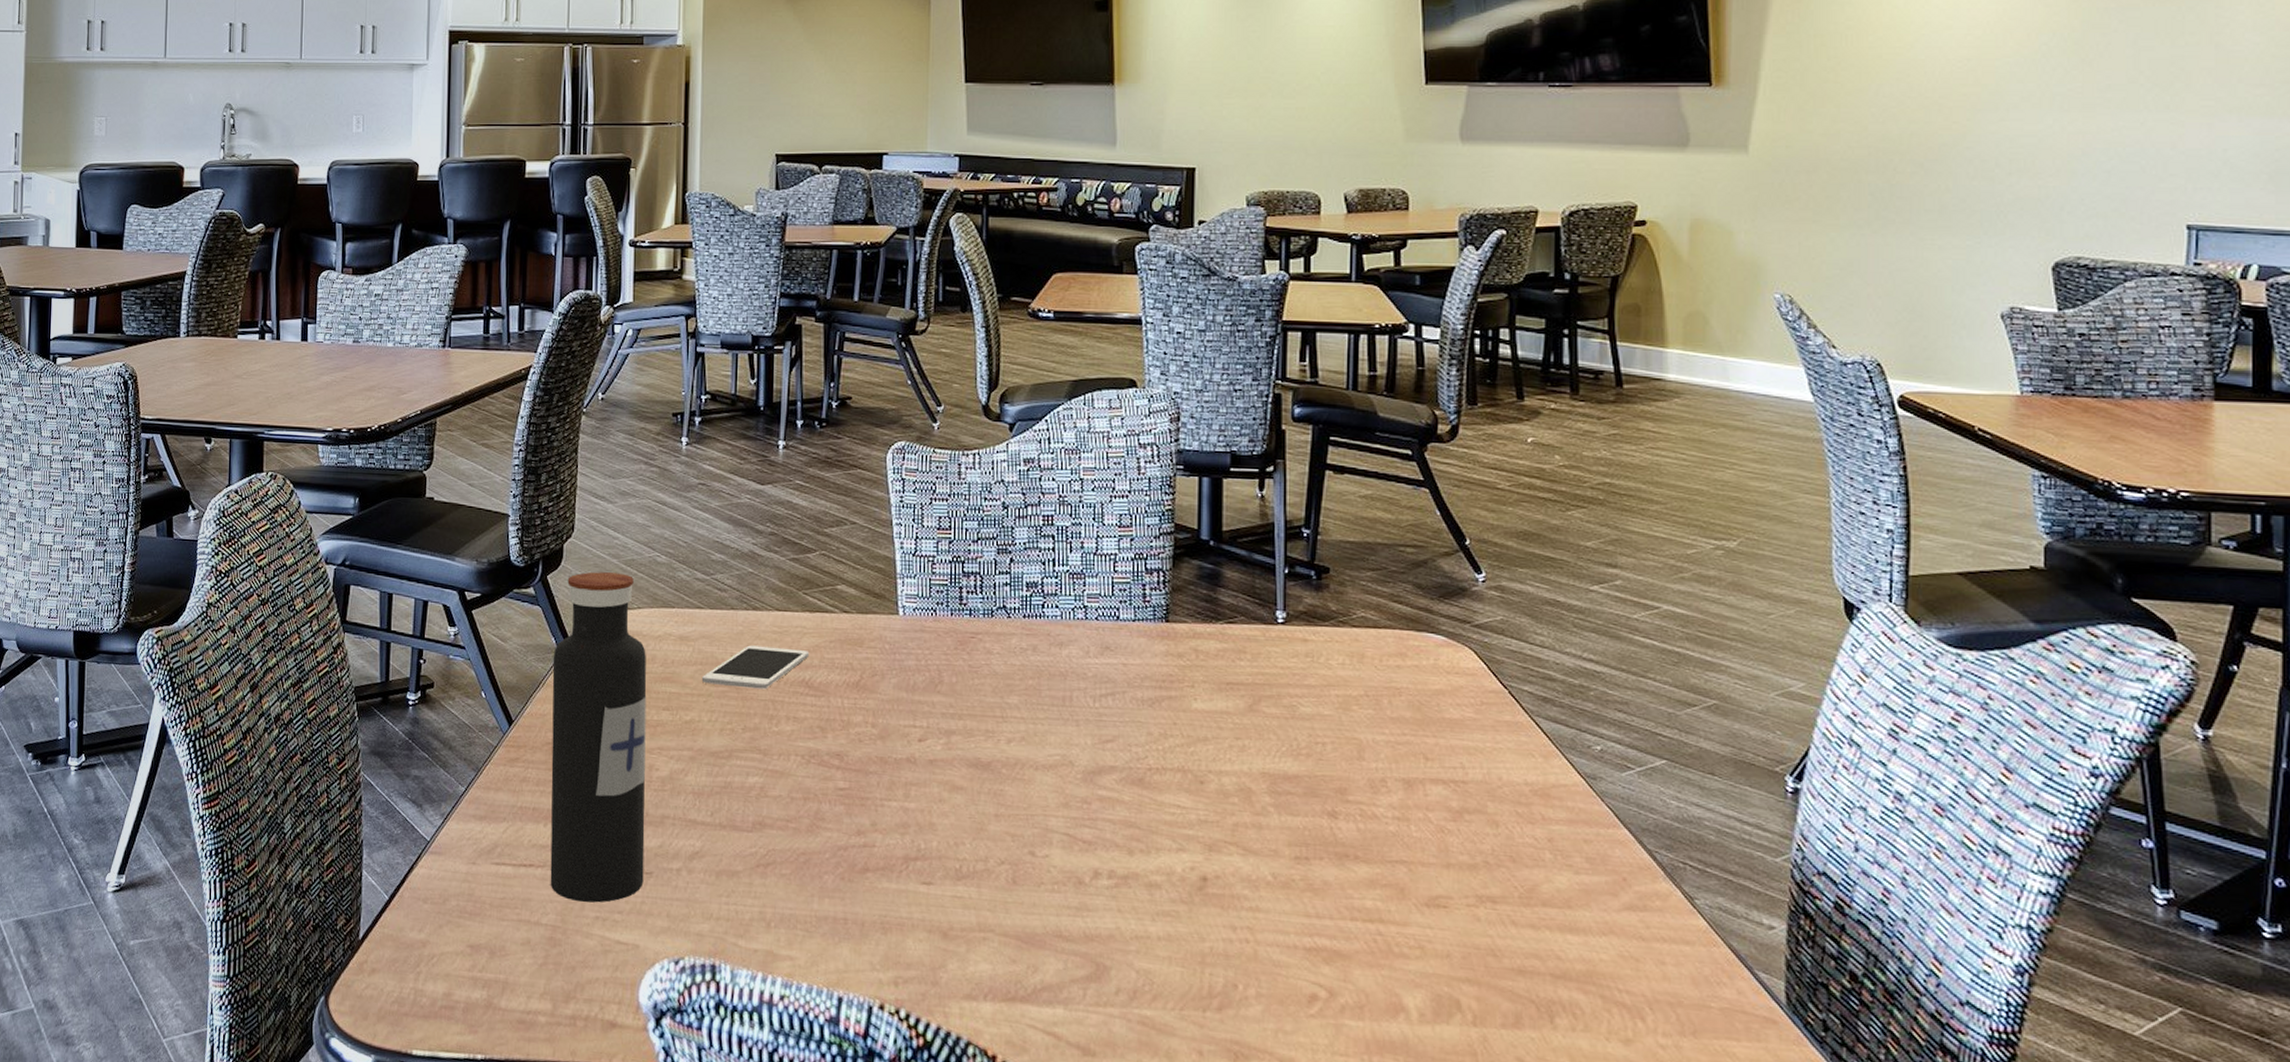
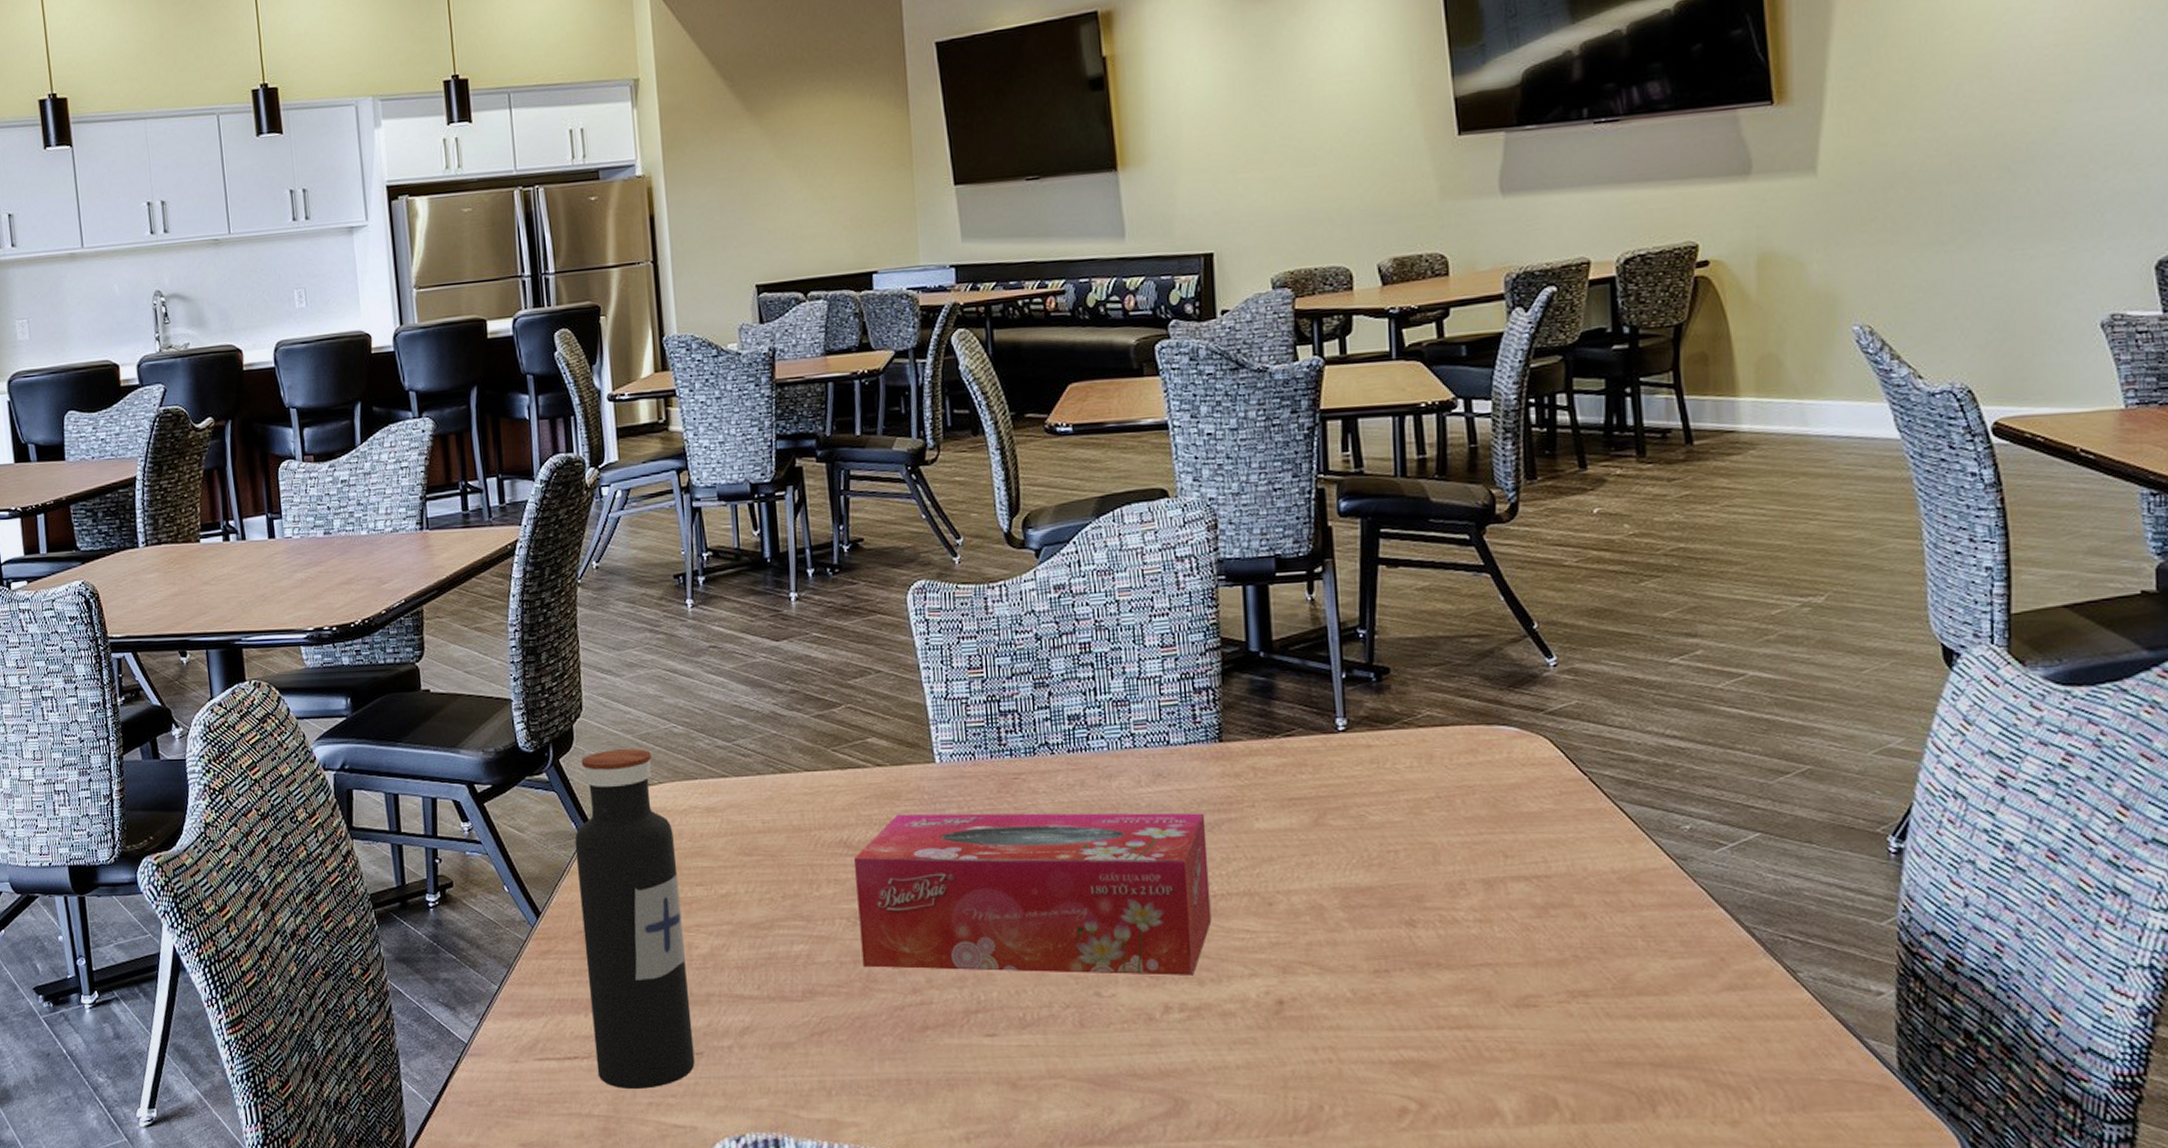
cell phone: present [701,645,810,690] -> none [733,809,845,855]
tissue box: none [812,660,1147,844] -> present [854,813,1212,976]

